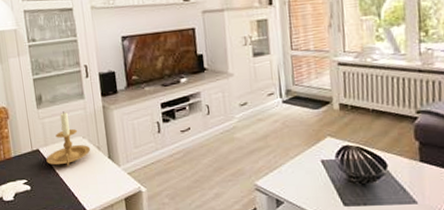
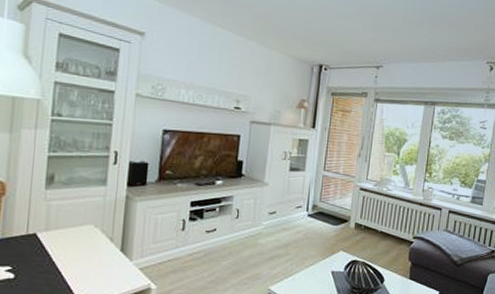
candle holder: present [46,111,91,166] -> none [43,196,102,255]

